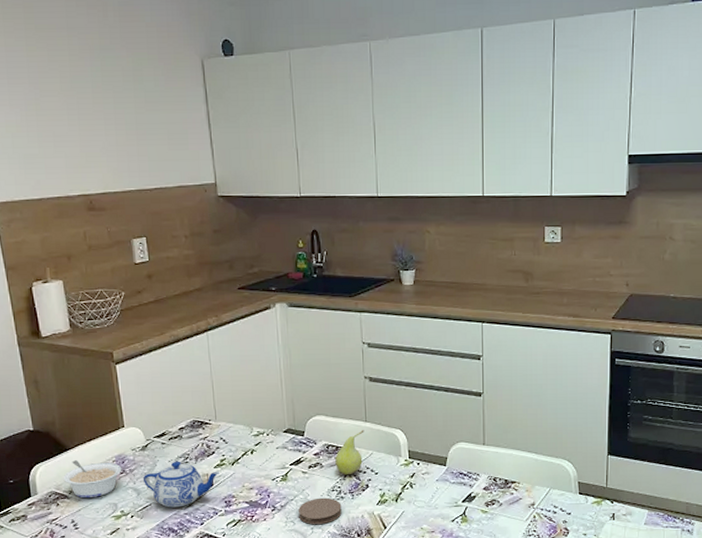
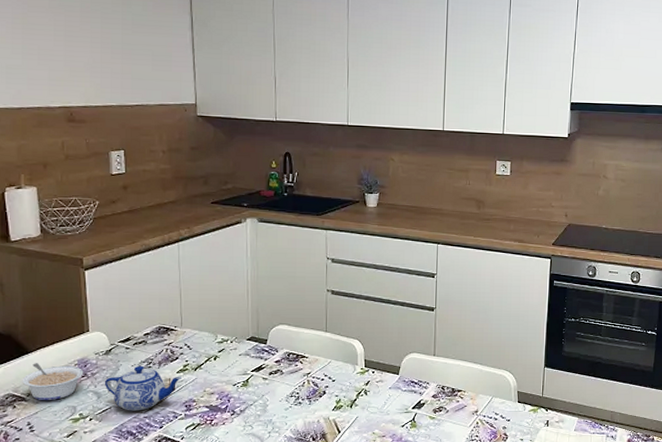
coaster: present [299,497,342,525] -> none [257,403,299,429]
fruit: present [335,430,364,475] -> none [295,340,324,382]

